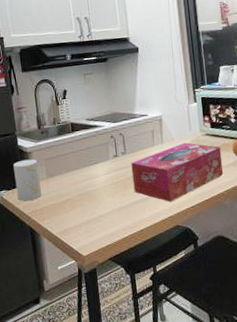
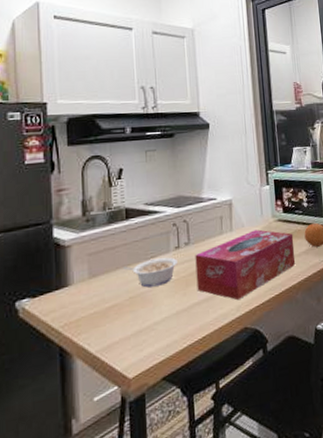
cup: present [13,159,41,201] -> none [44,254,79,311]
legume: none [73,164,116,188] -> present [123,257,178,288]

